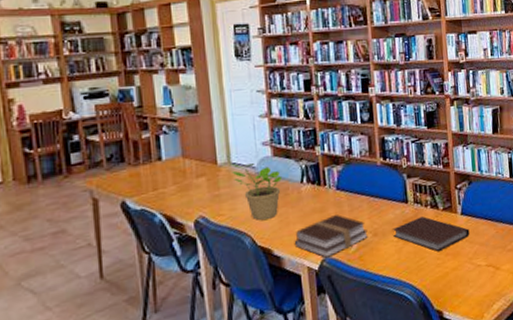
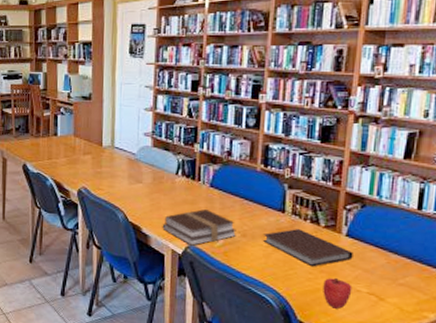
potted plant: present [229,163,283,220] -> none [113,147,159,201]
apple: none [450,257,474,289] -> present [323,277,352,309]

